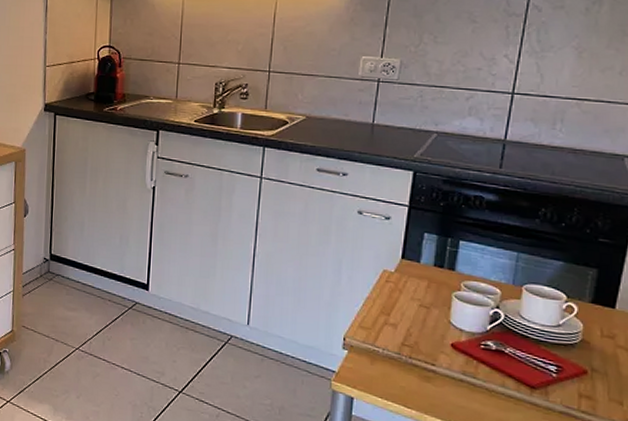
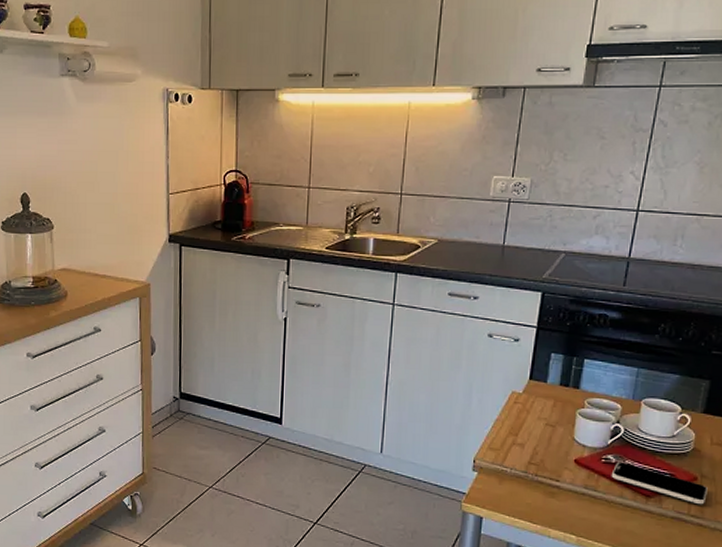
smartphone: none [491,349,599,401] -> present [611,462,708,505]

